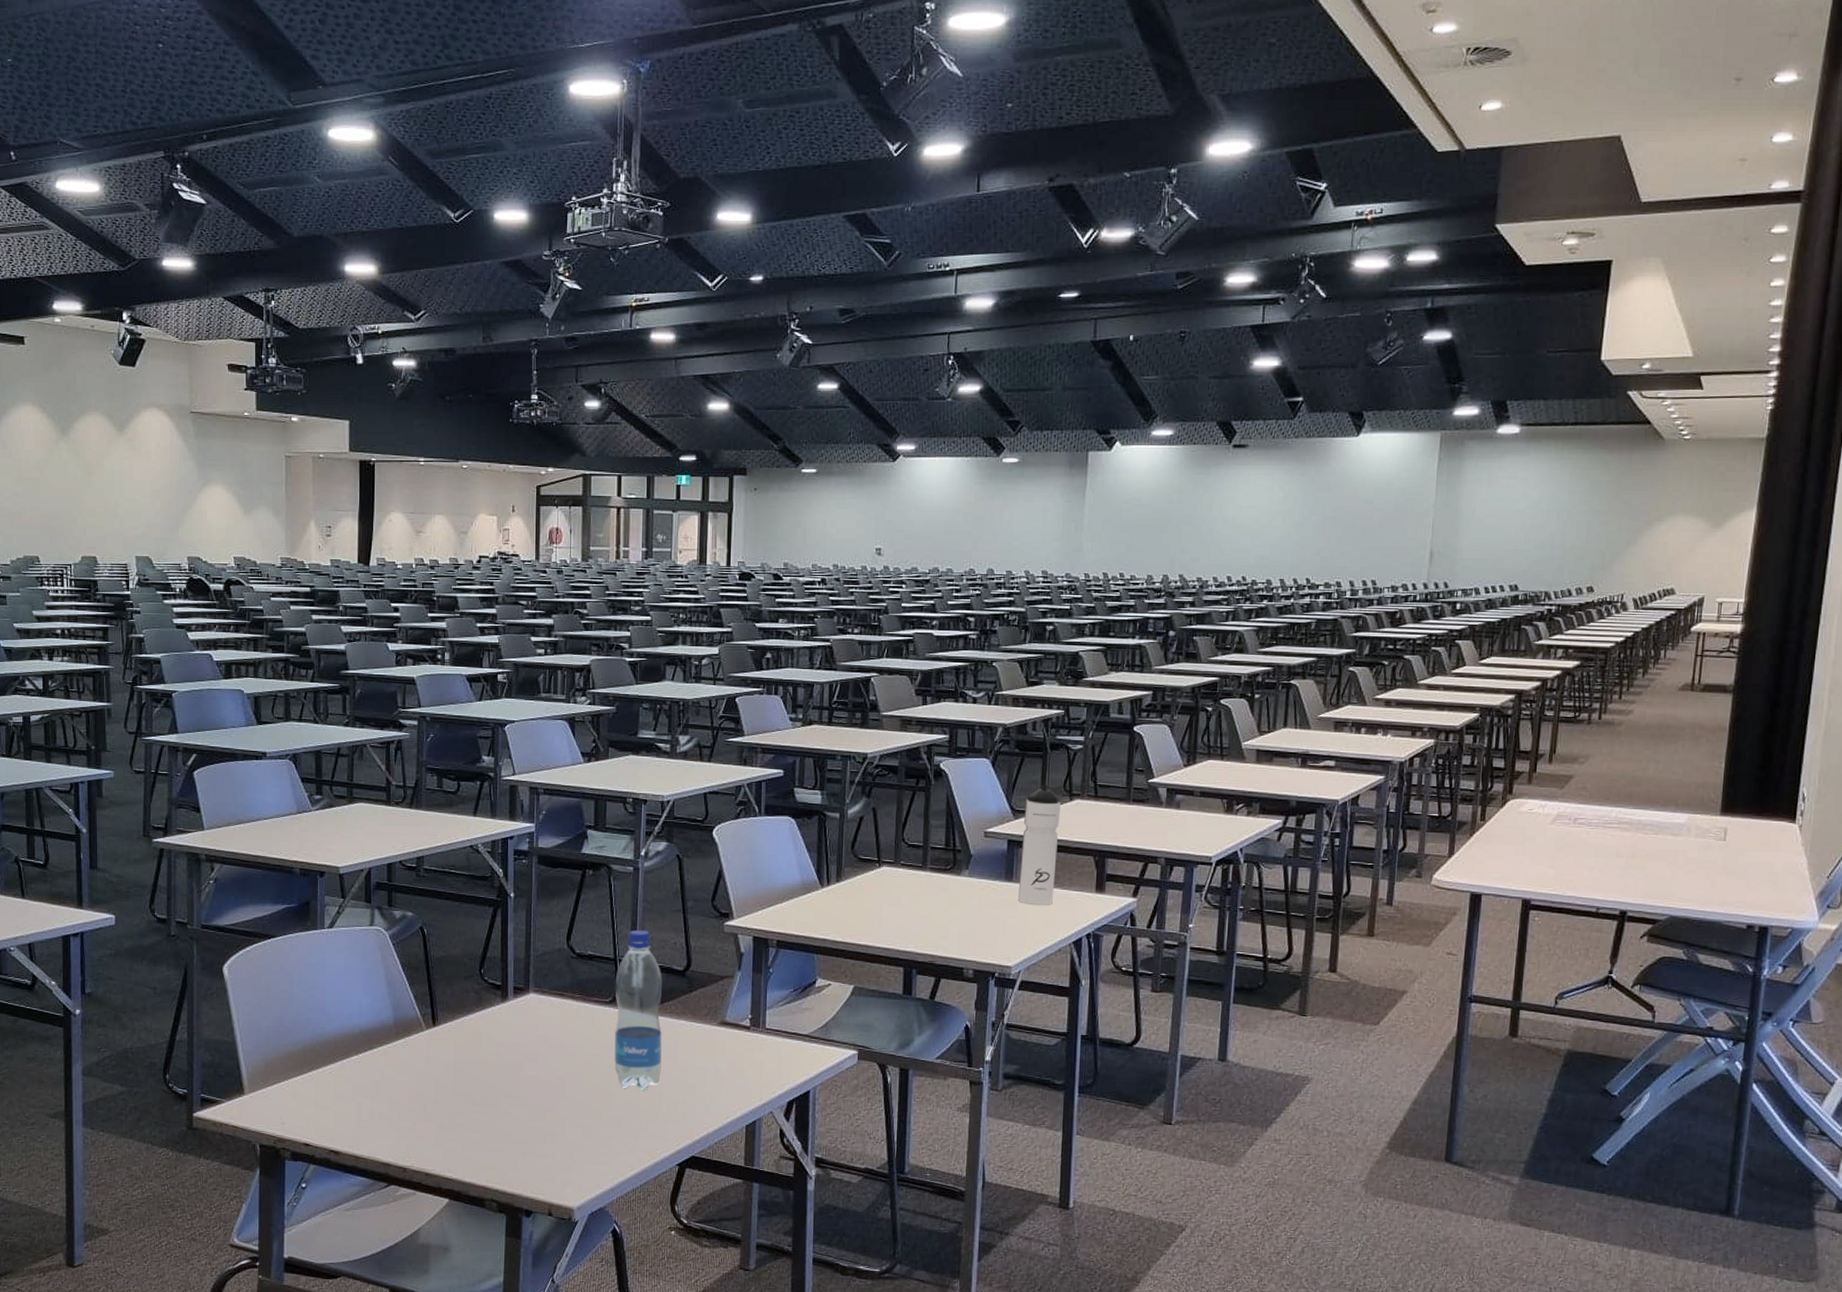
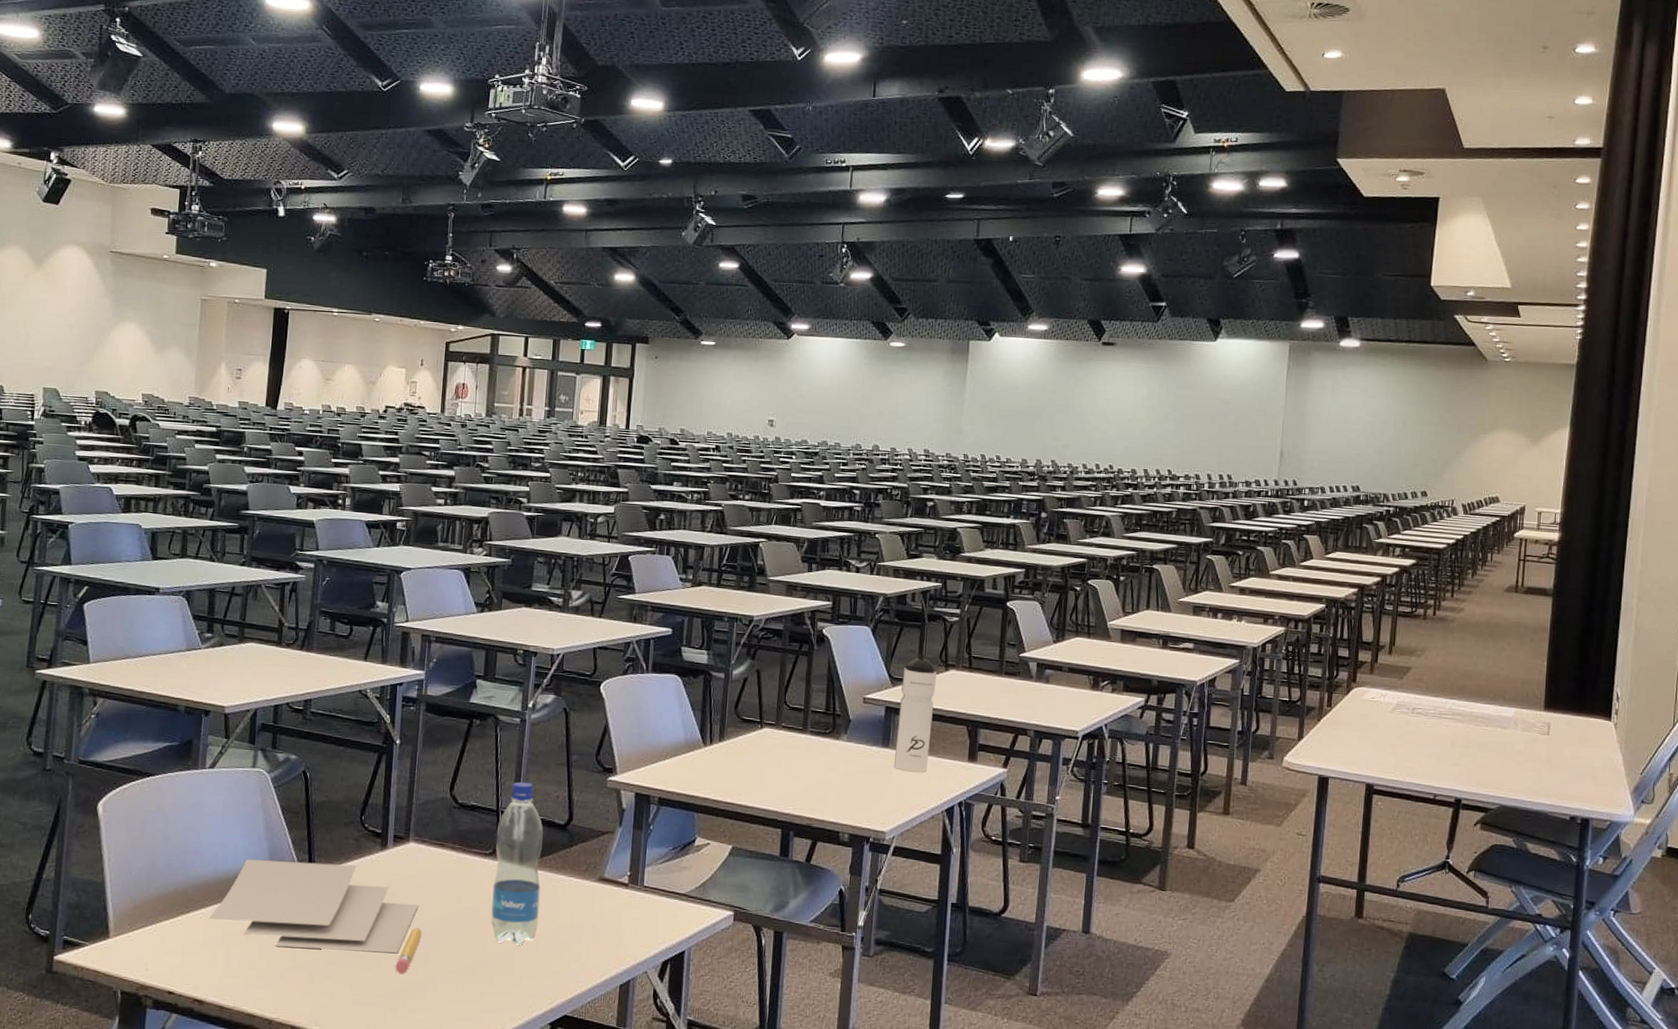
papers: none [339,1015,542,1101] -> present [209,859,419,953]
pencil: none [523,1076,548,1120] -> present [395,928,423,974]

